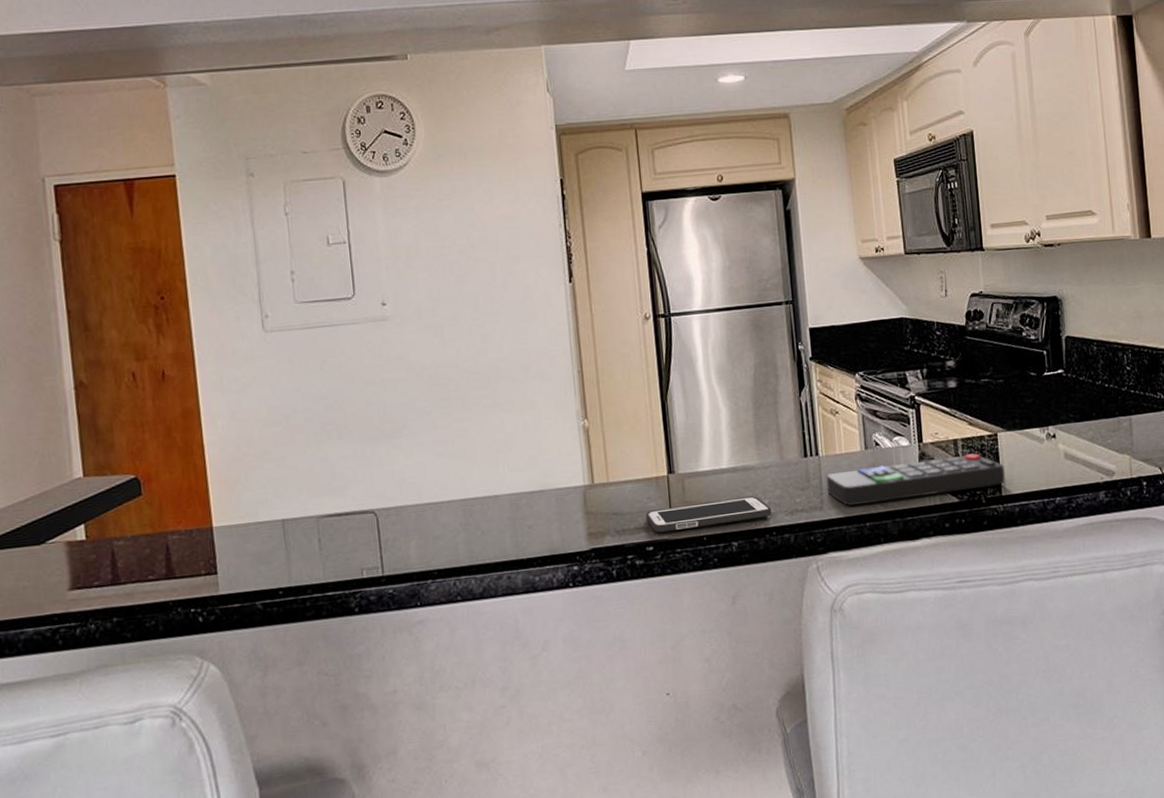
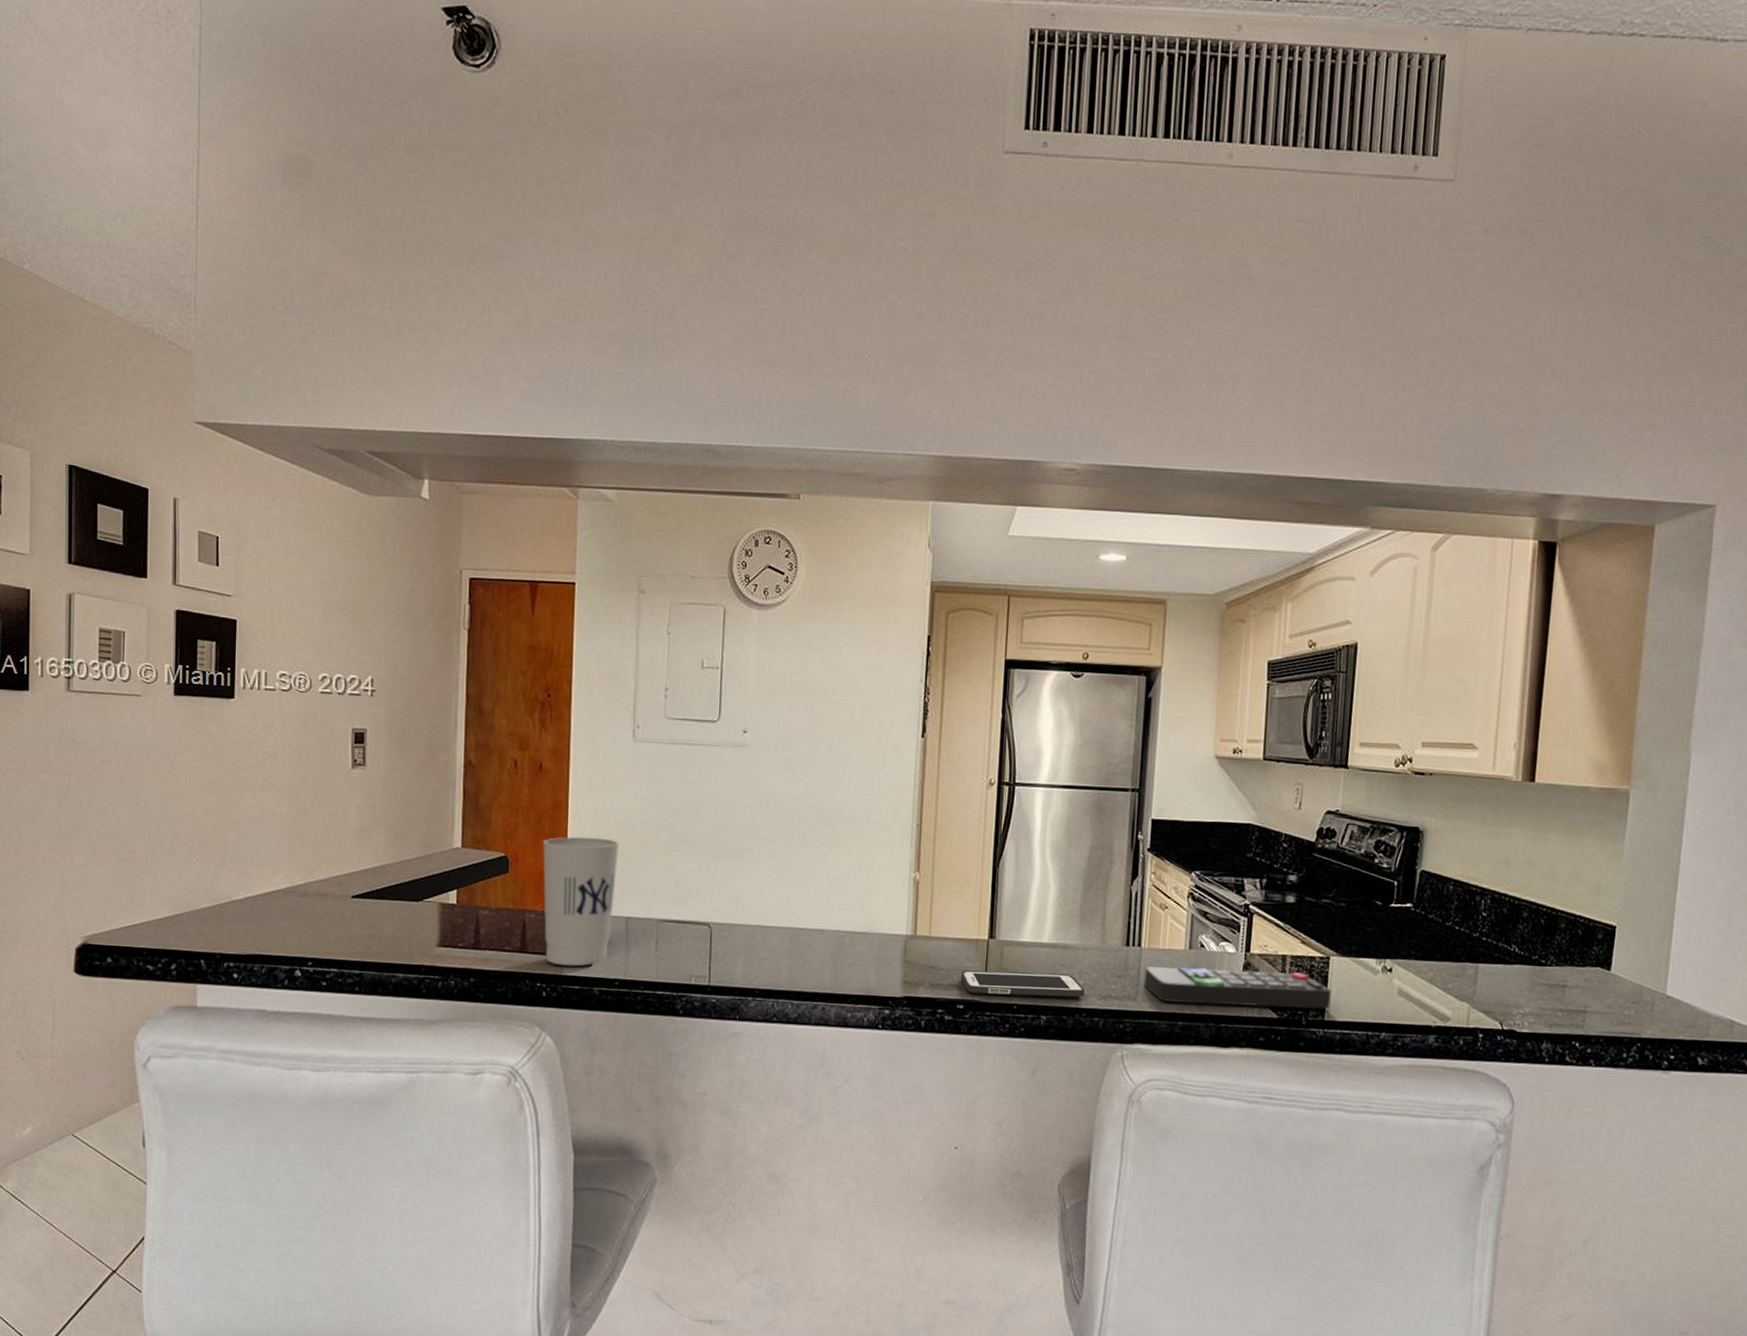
cup: none [176,440,267,586] -> present [542,836,619,967]

